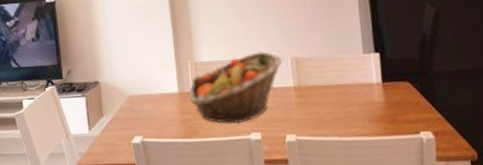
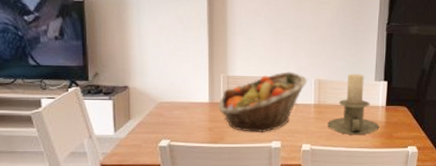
candle holder: none [312,46,379,121] -> present [327,73,380,135]

